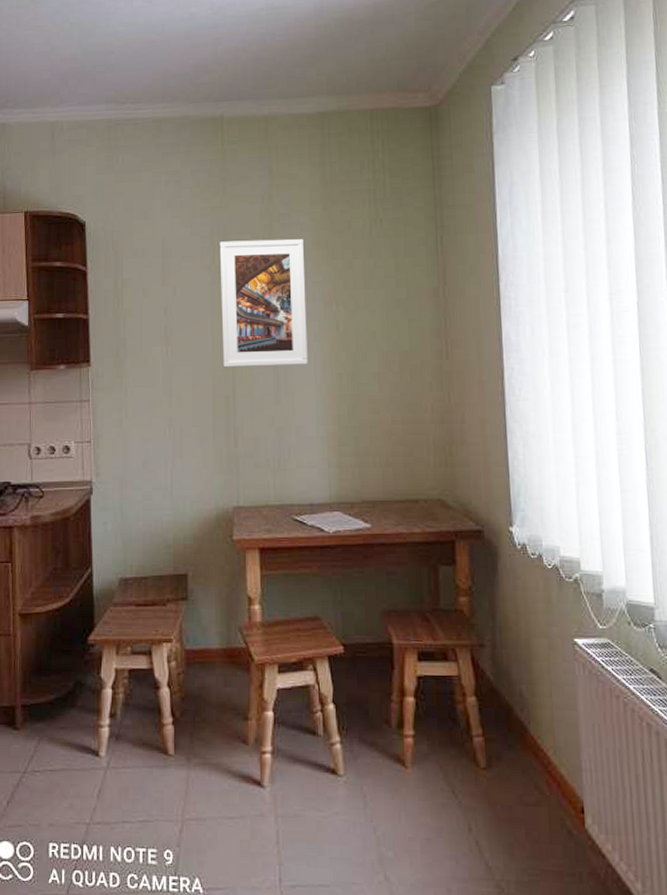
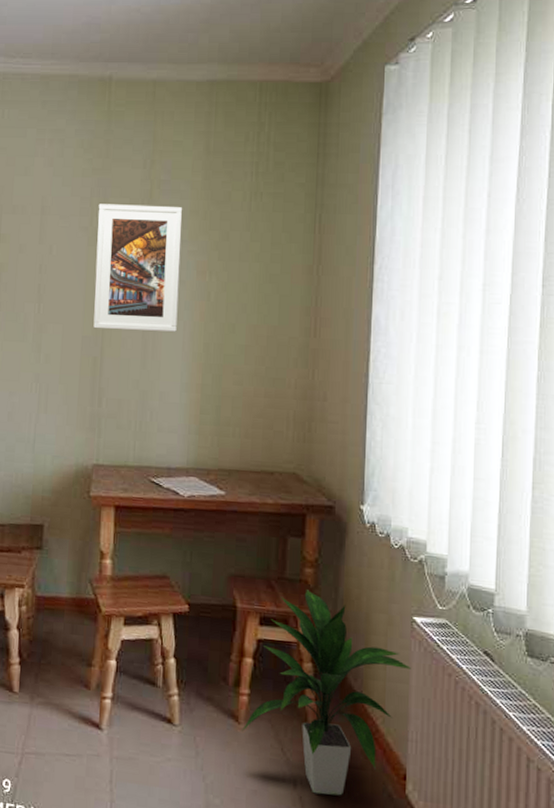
indoor plant: none [410,619,577,837] -> present [242,590,411,796]

